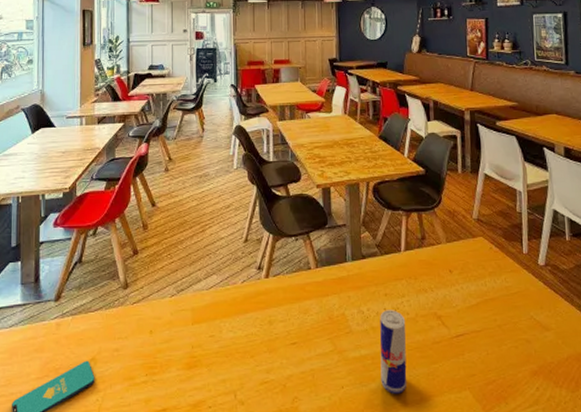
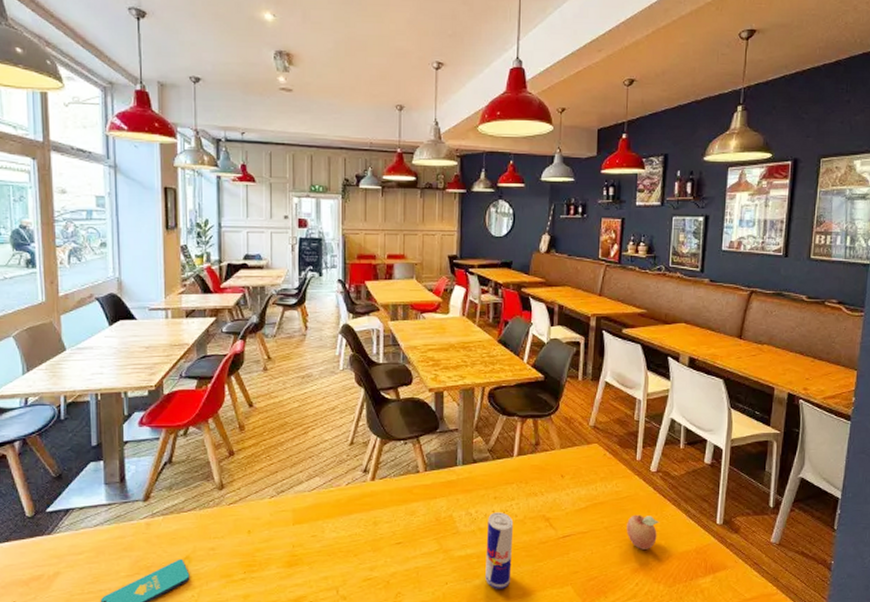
fruit: none [520,311,554,350] -> present [627,514,660,549]

